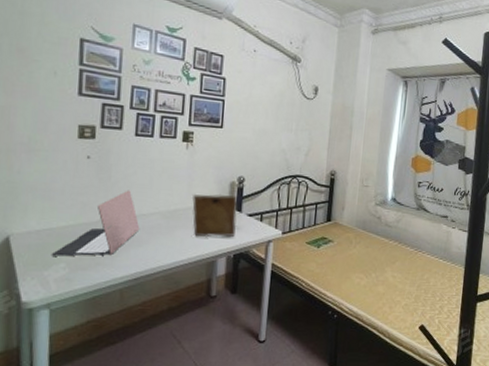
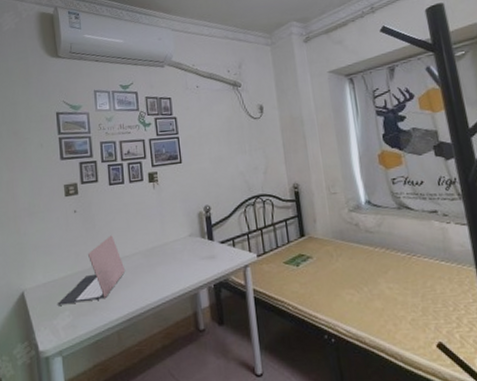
picture frame: present [191,193,237,238] -> none [165,224,212,272]

